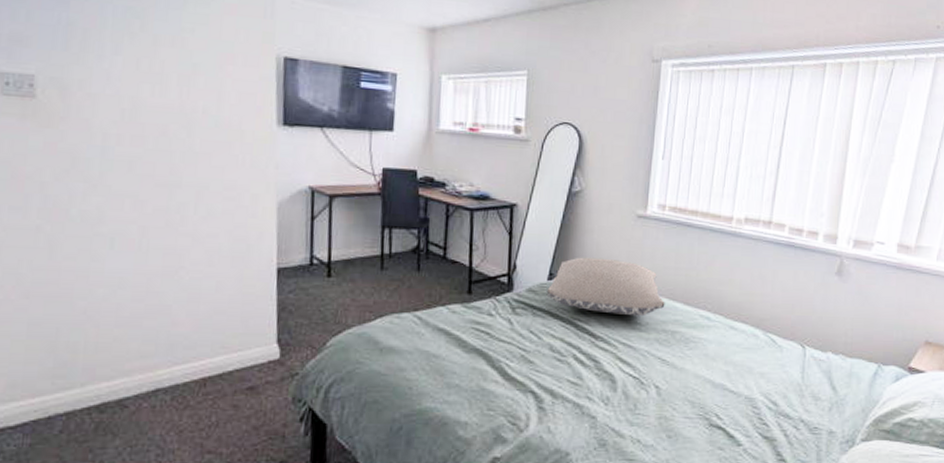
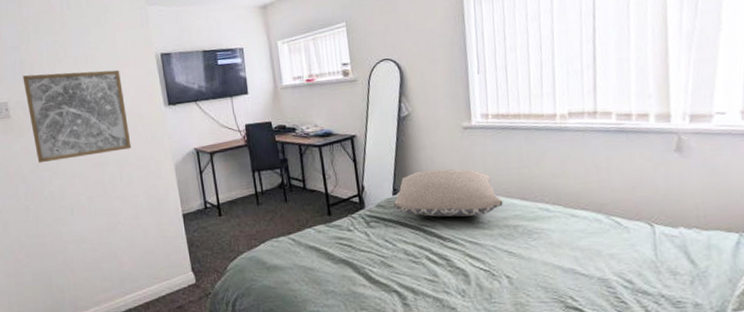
wall art: none [66,44,221,172] -> present [22,70,132,163]

